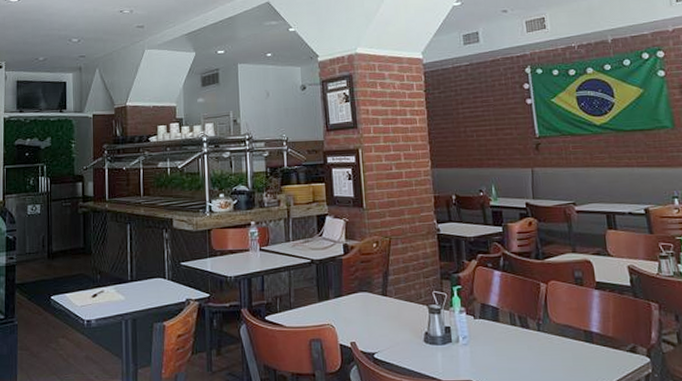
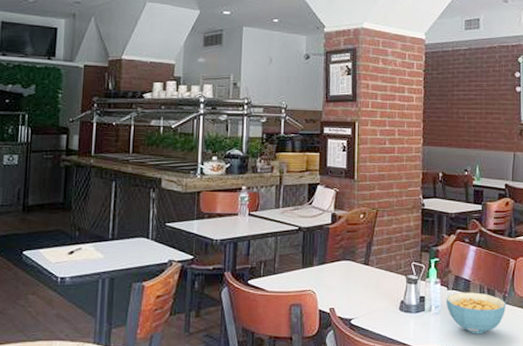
cereal bowl: none [473,320,542,366] -> present [446,292,506,334]

